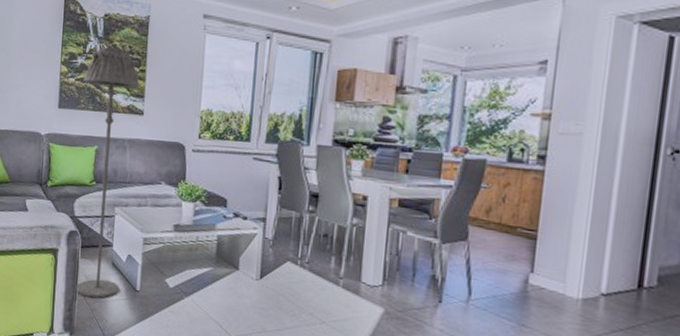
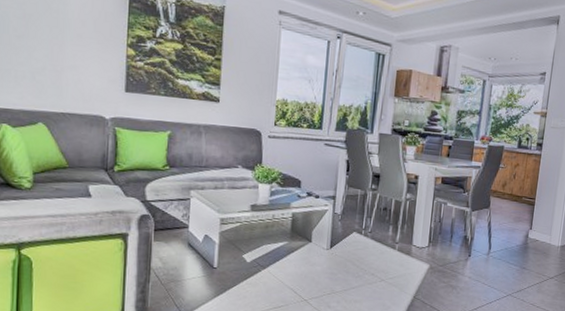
floor lamp: present [76,46,140,299] -> none [149,32,216,279]

